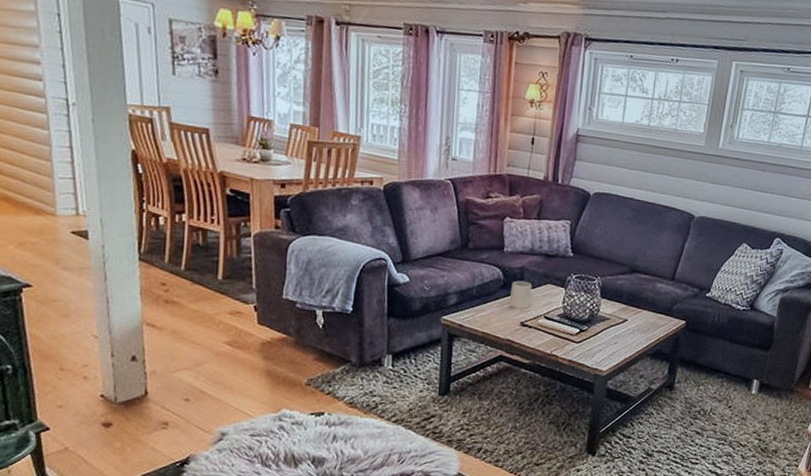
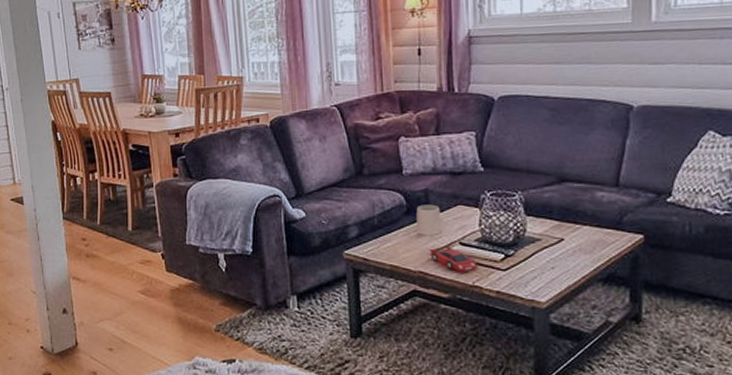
toy car: none [518,318,557,342] -> present [430,245,479,272]

